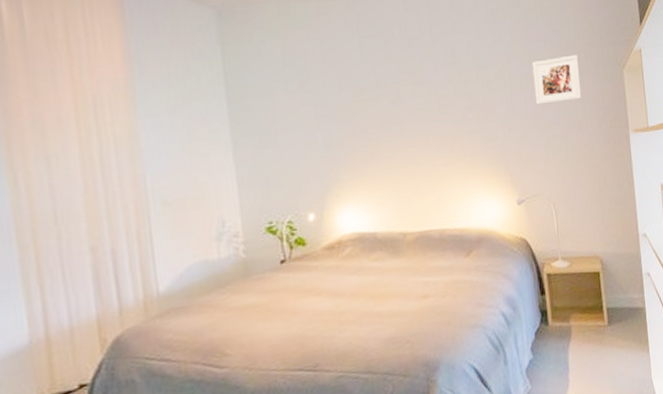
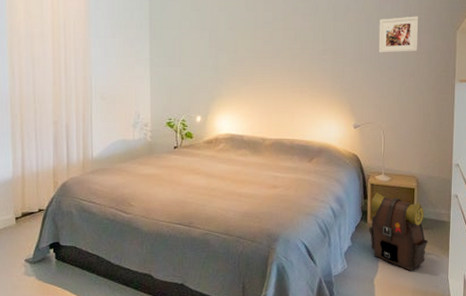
backpack: none [550,283,624,379] -> present [368,192,429,271]

